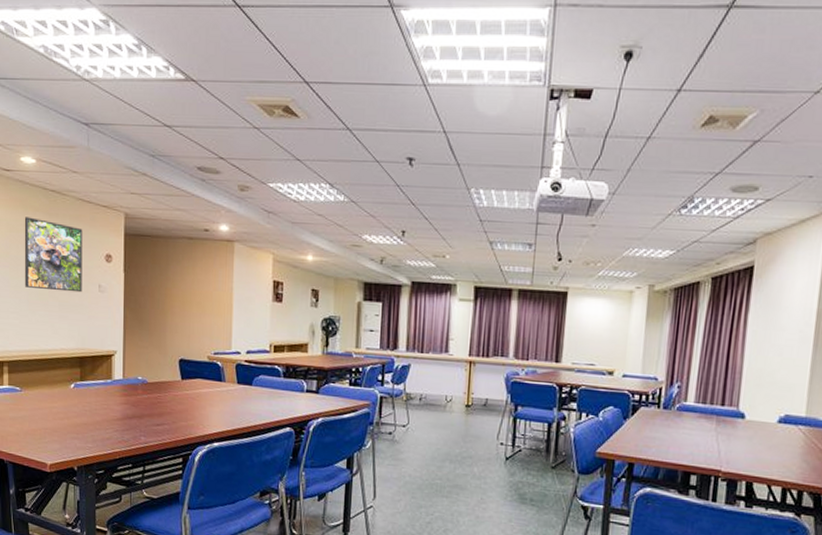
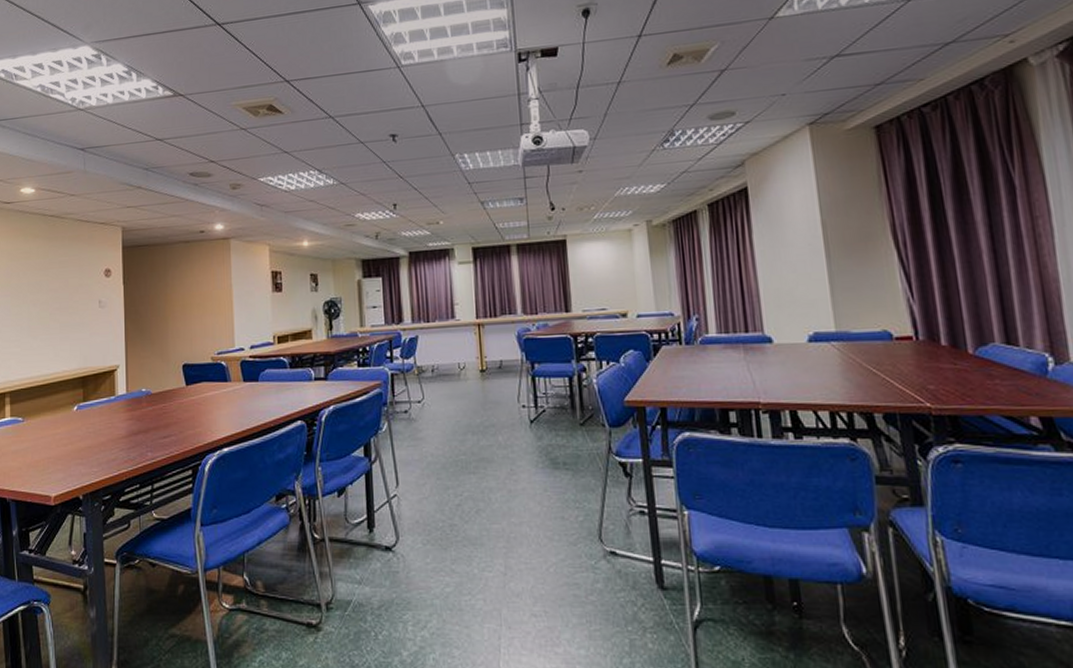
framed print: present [24,217,83,293] -> none [24,244,83,314]

